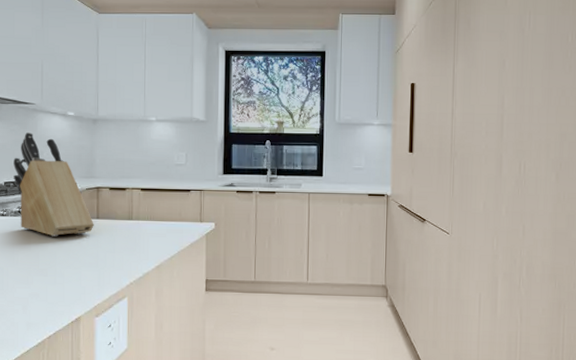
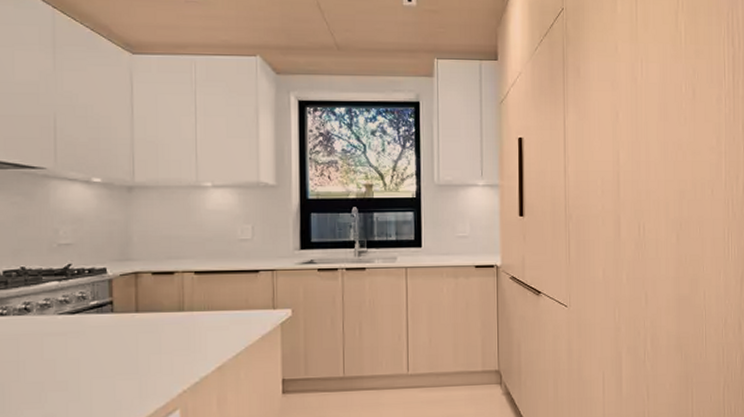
knife block: present [13,132,94,237] -> none [16,205,132,339]

